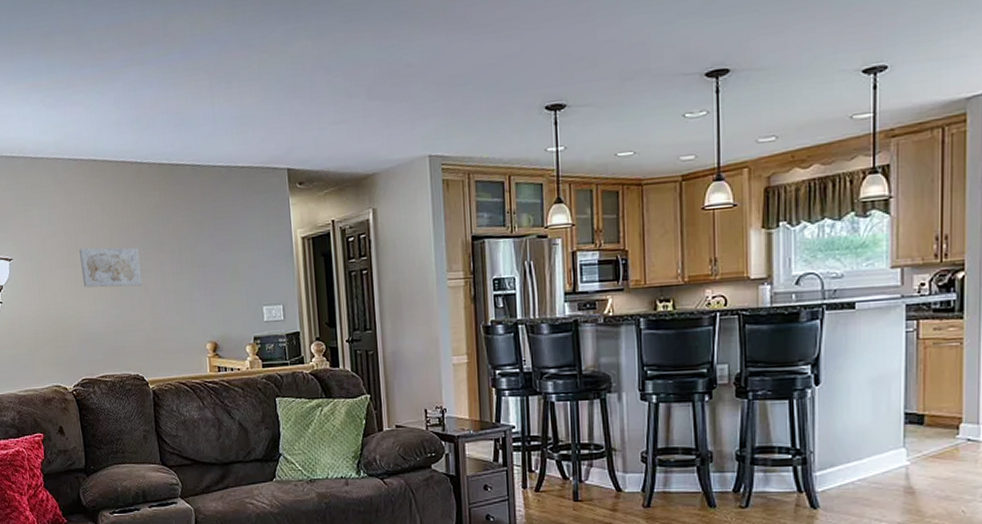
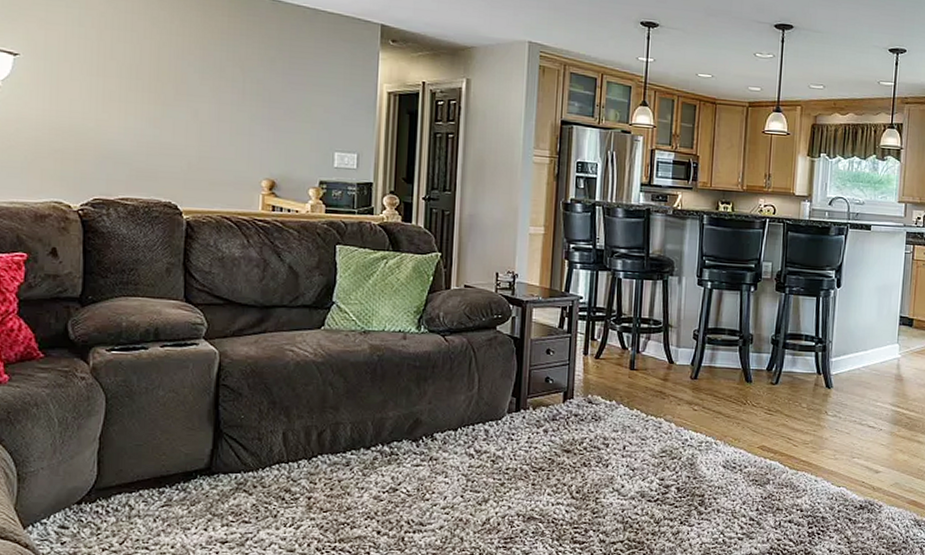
wall art: present [79,247,143,288] -> none [114,58,193,110]

